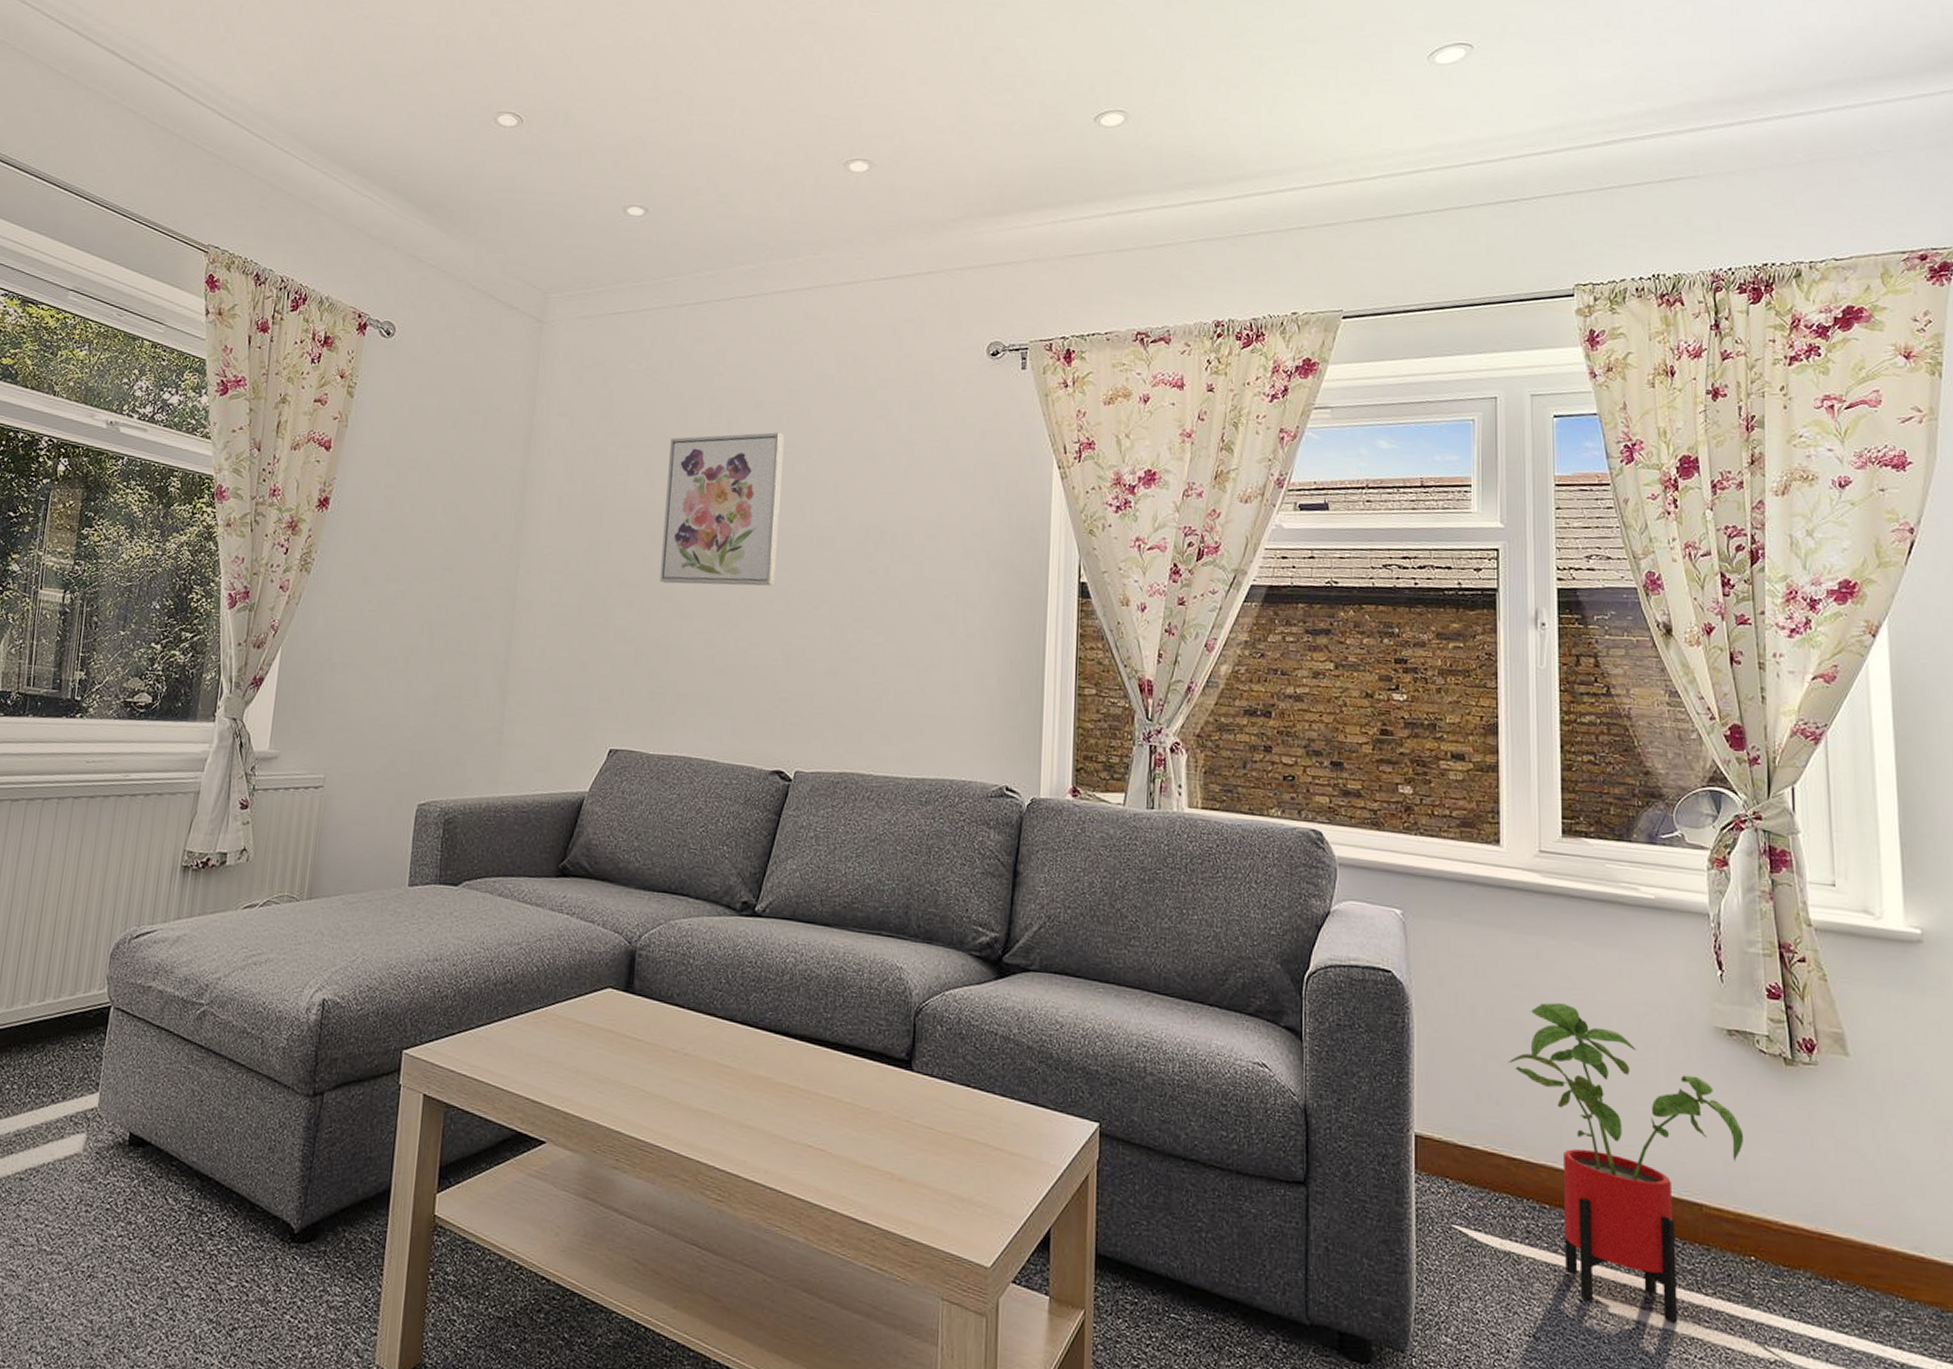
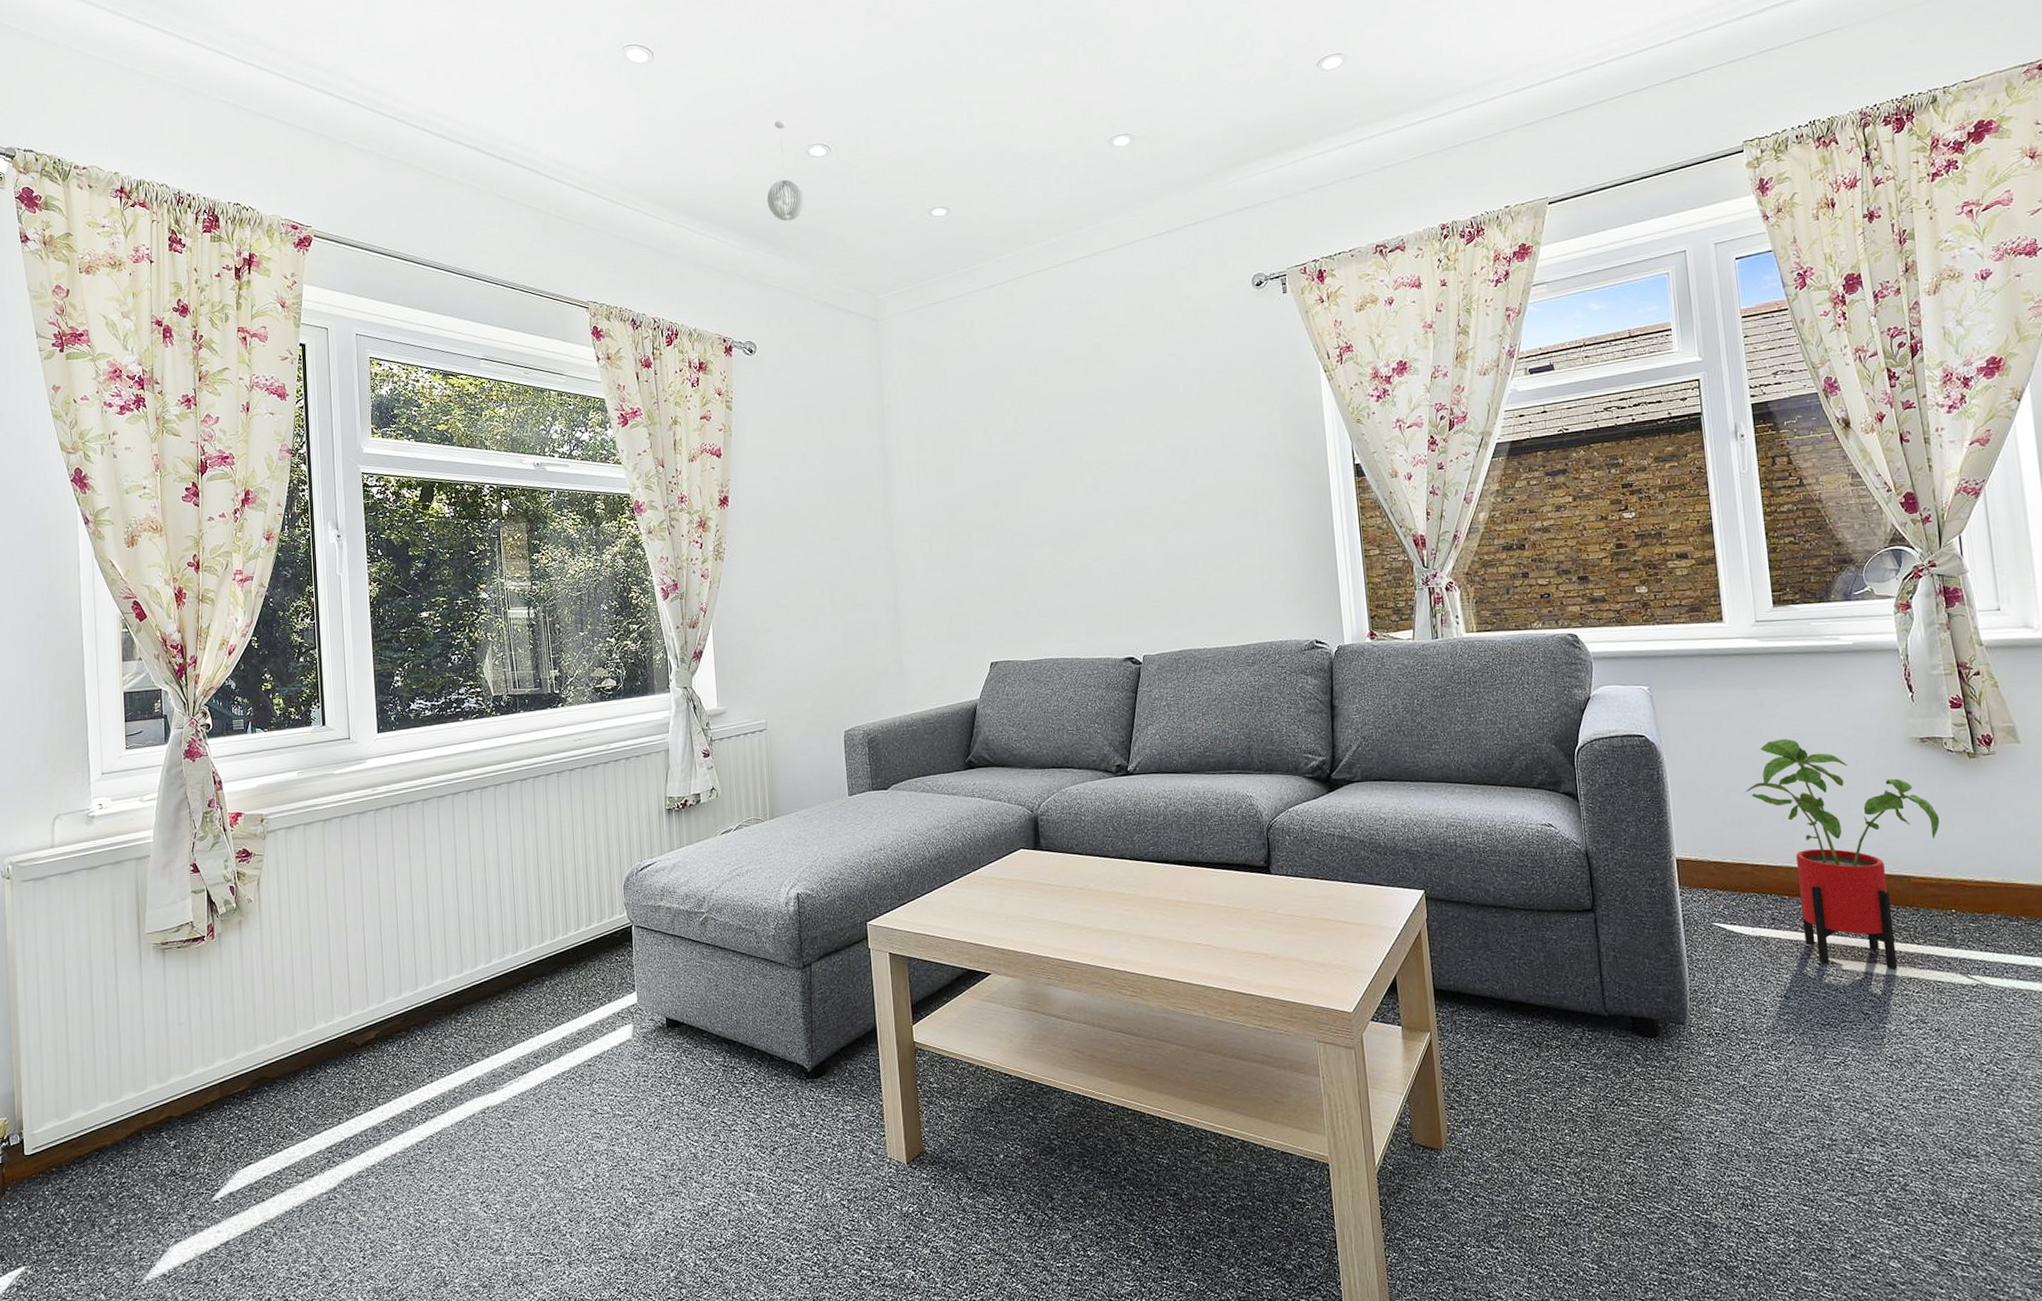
pendant light: none [438,79,483,193] -> present [766,120,805,222]
wall art: present [659,432,785,587] -> none [1000,381,1104,521]

